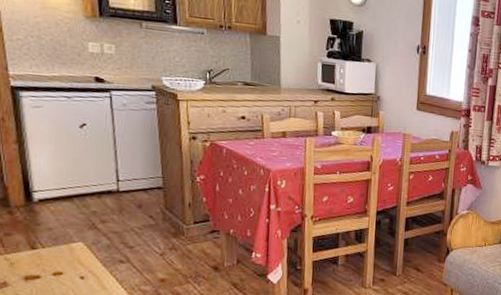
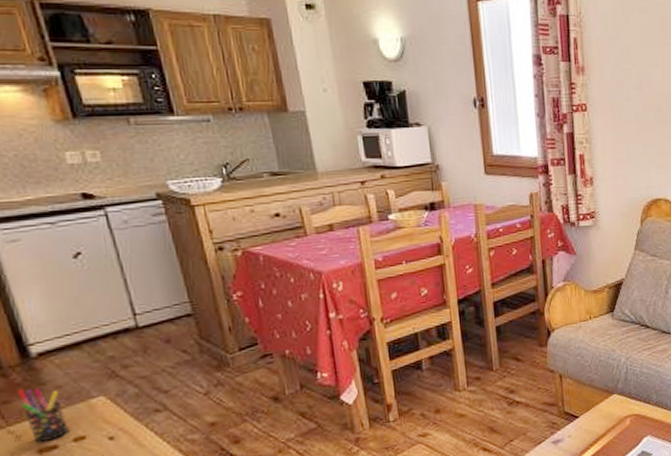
pen holder: none [18,225,52,271] -> present [17,388,70,442]

